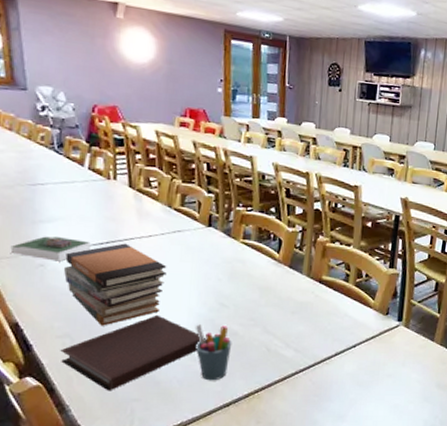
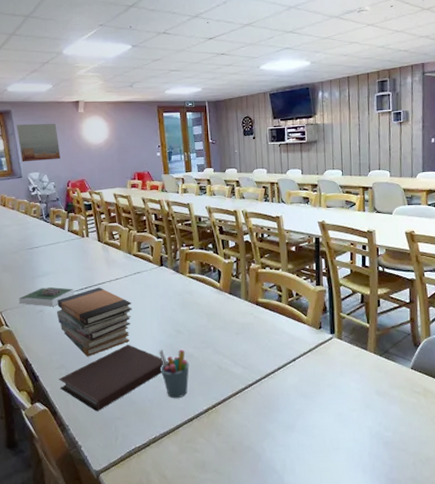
wall art: none [23,17,86,75] -> present [16,123,61,162]

